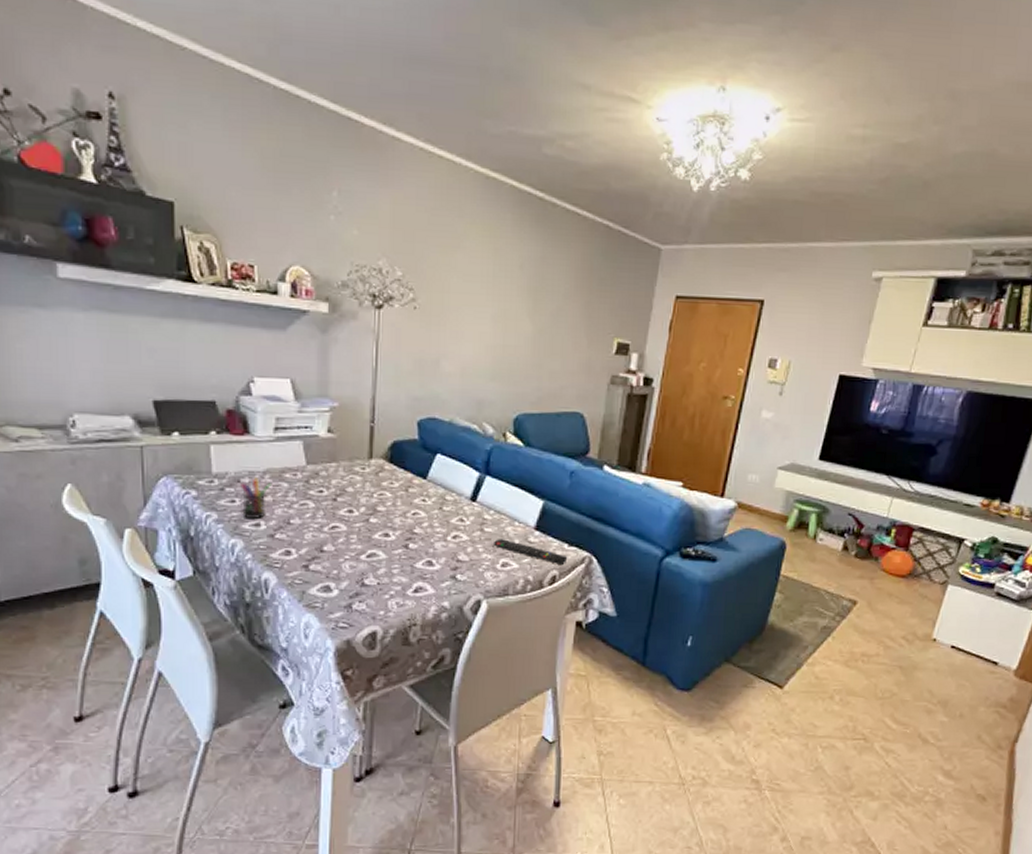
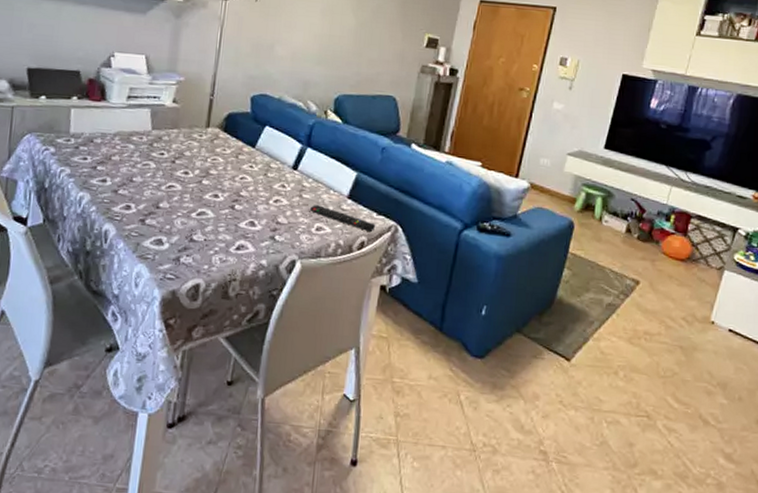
pen holder: present [241,477,273,518] -> none [92,138,121,175]

